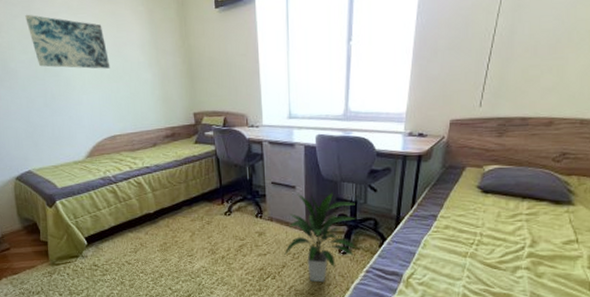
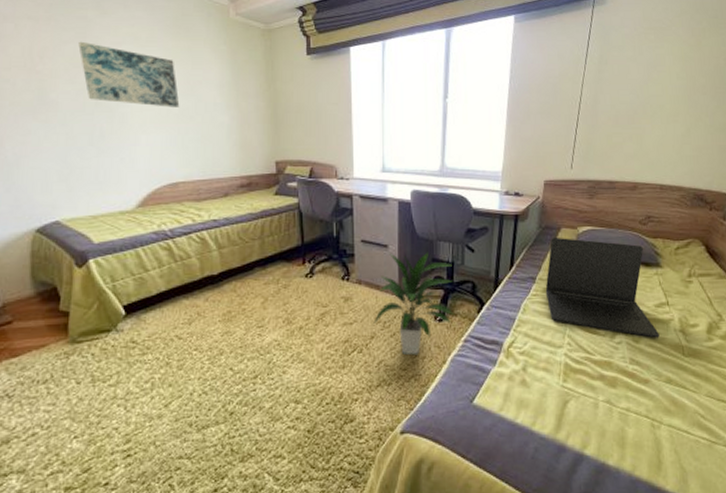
laptop: none [446,176,565,274] -> present [545,237,660,338]

